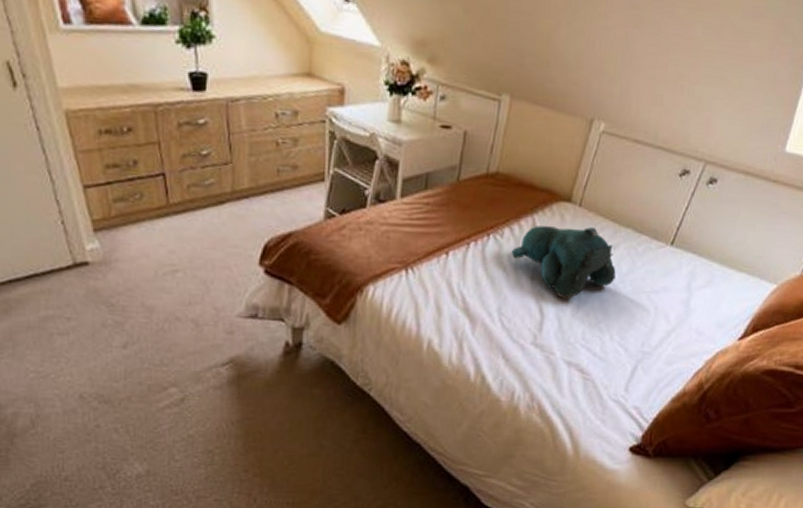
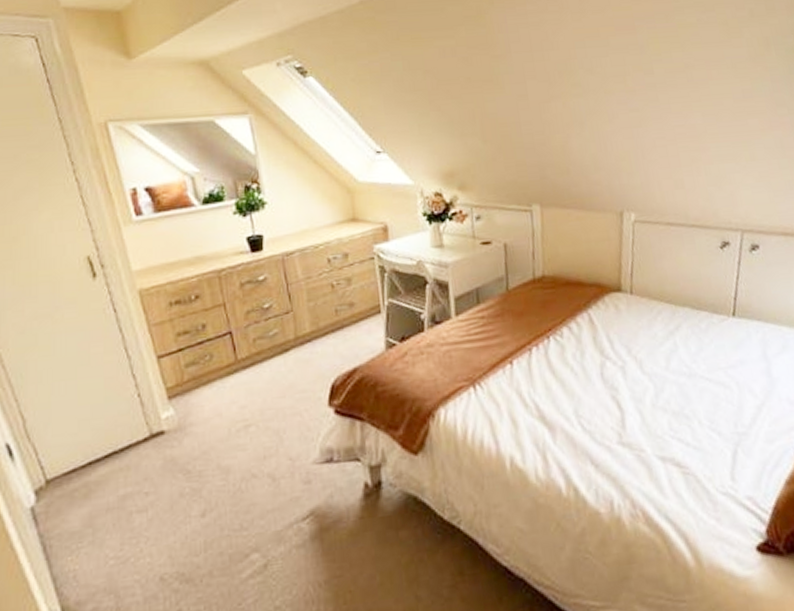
teddy bear: present [511,226,616,299] -> none [574,311,687,390]

